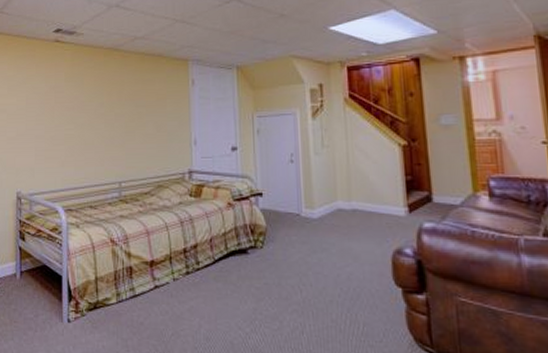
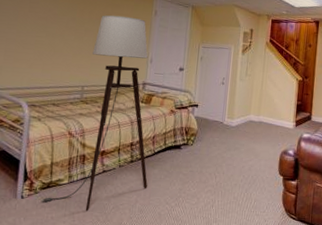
floor lamp: none [89,92,211,339] -> present [40,15,148,212]

